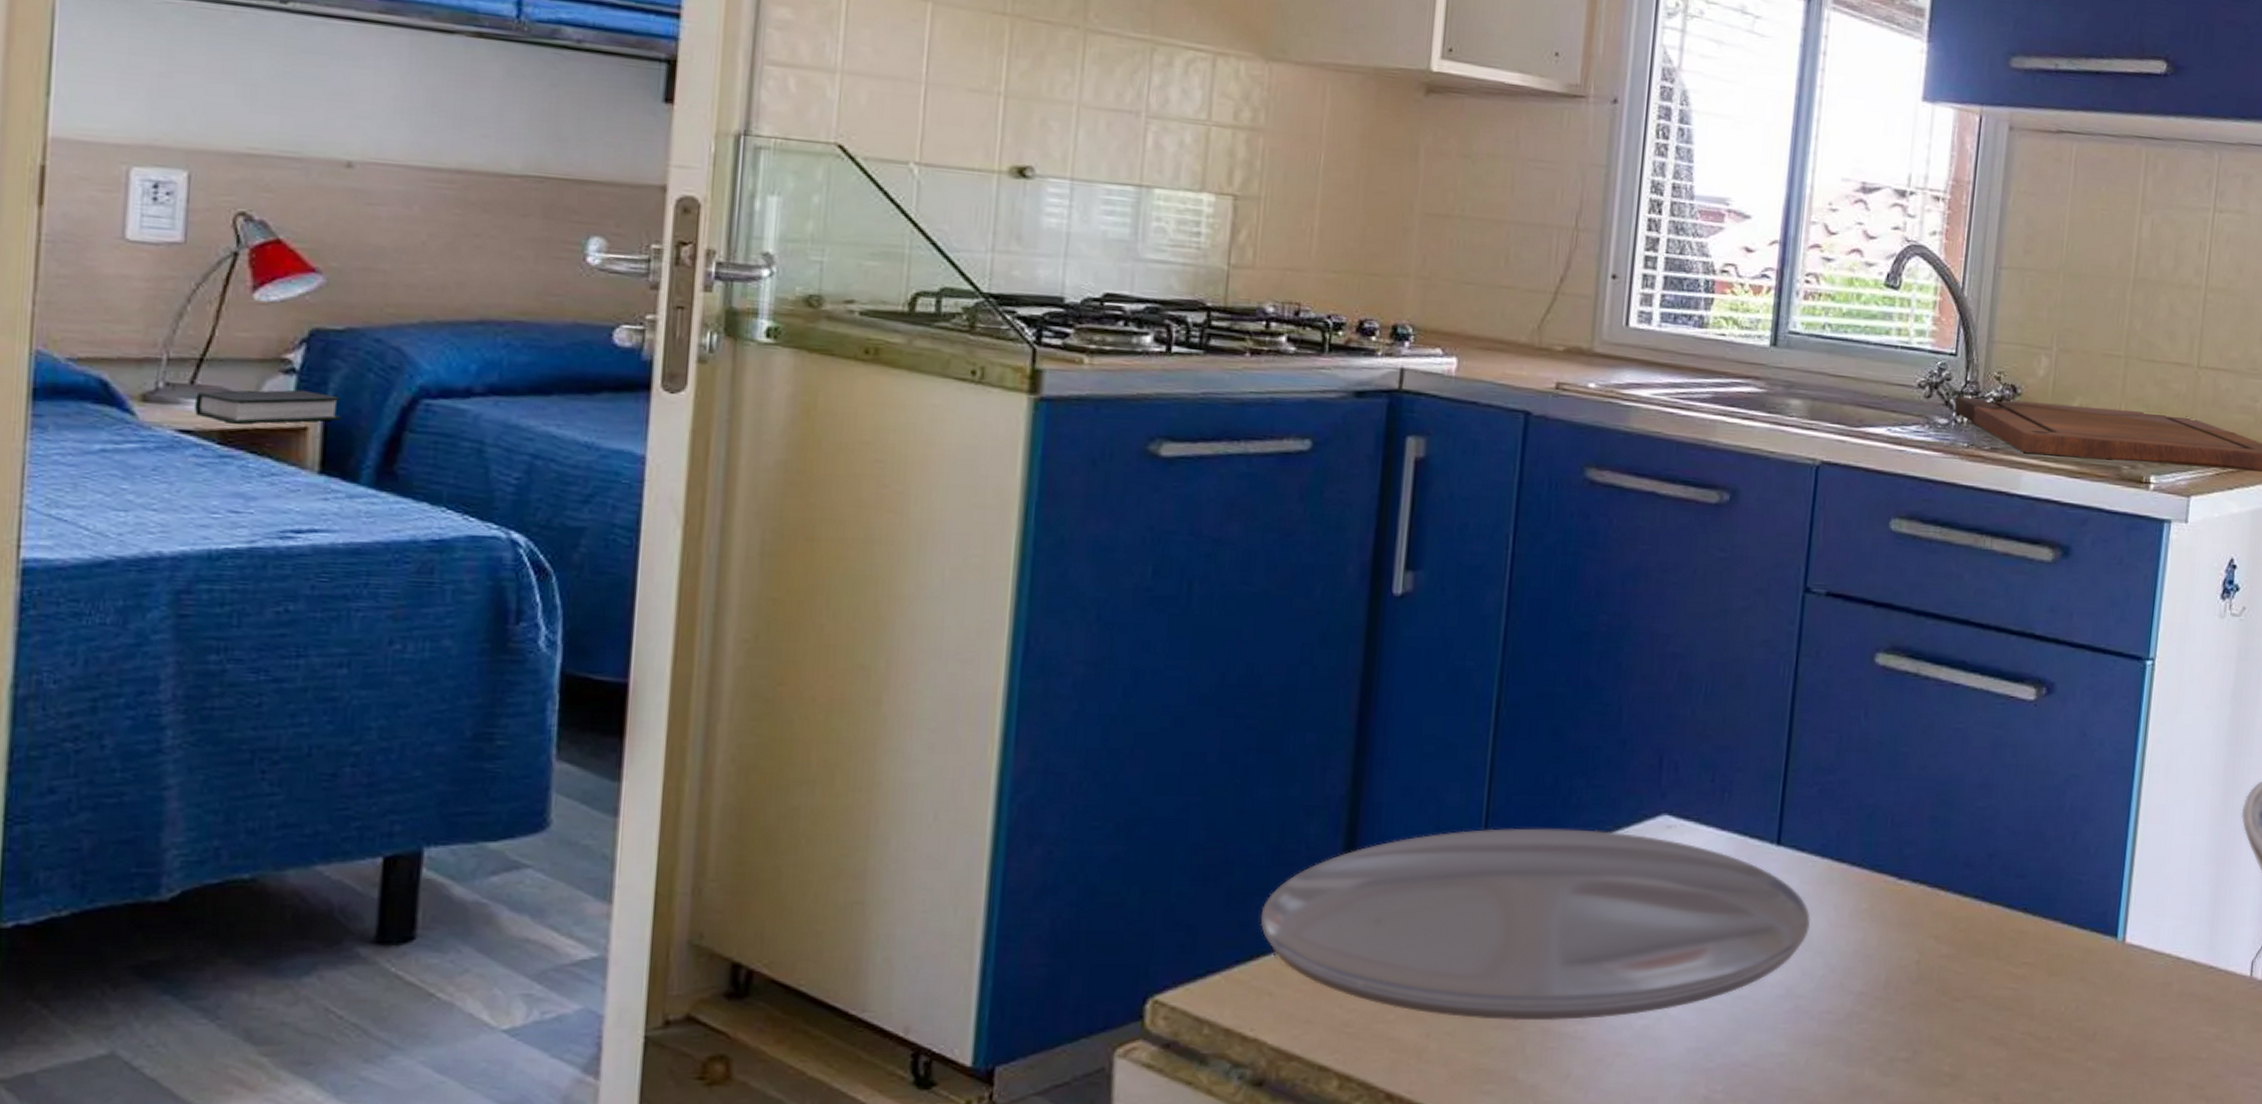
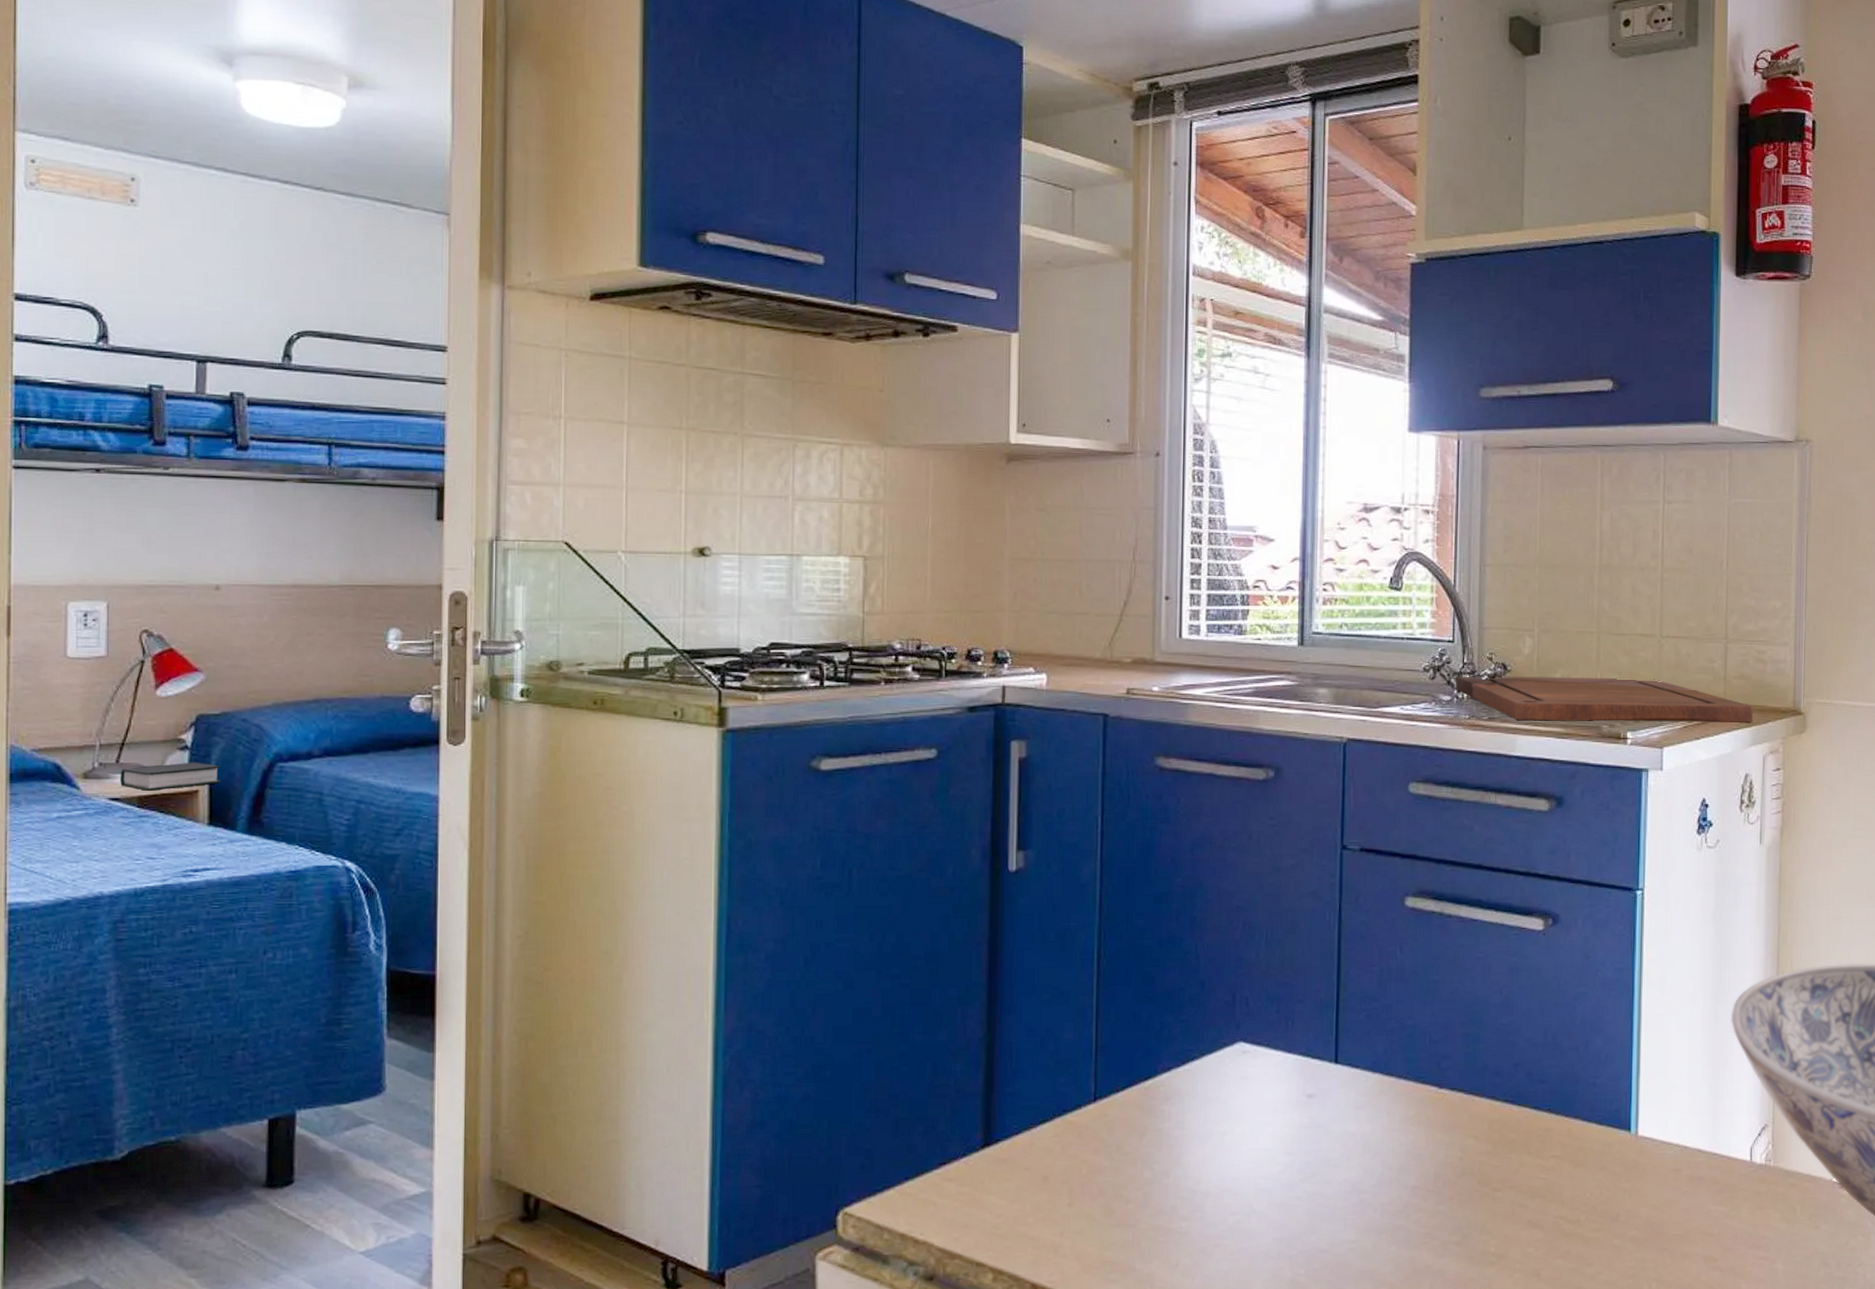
plate: present [1259,828,1811,1021] -> none [922,1057,1368,1220]

